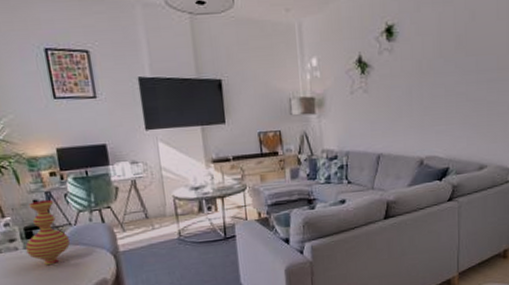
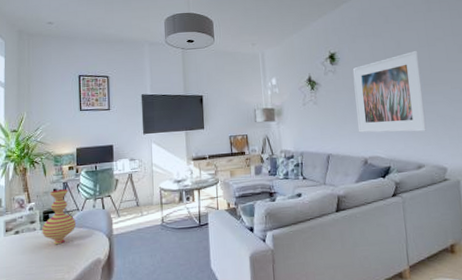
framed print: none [414,25,495,129] -> present [352,51,427,133]

